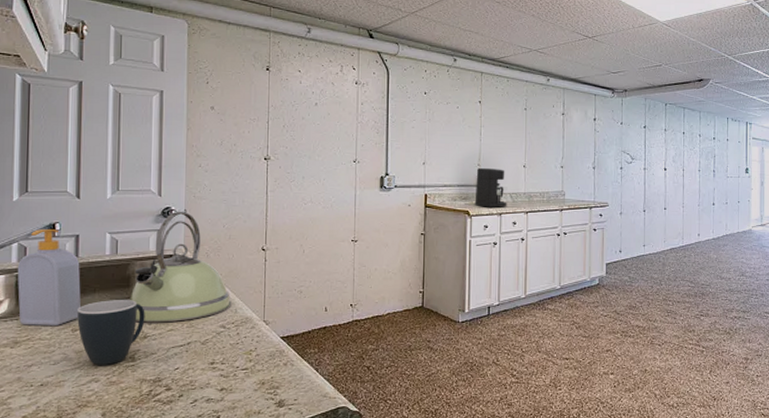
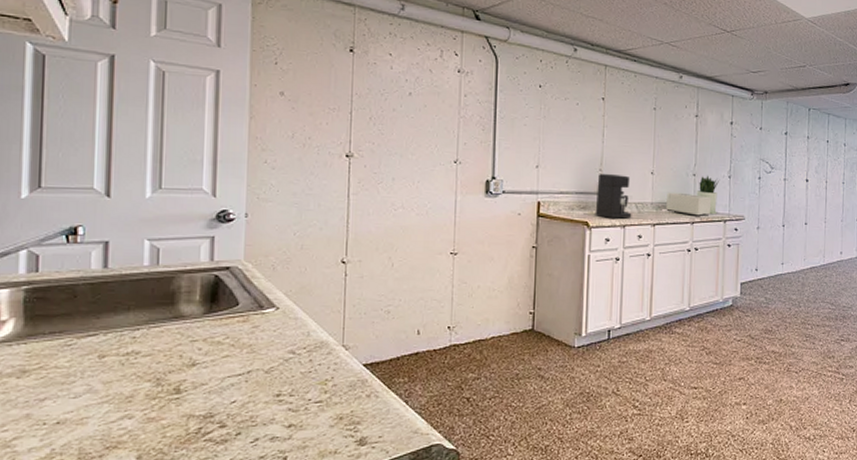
soap bottle: present [17,228,82,325] -> none [26,232,112,351]
mug: present [77,300,145,365] -> none [105,320,194,398]
kettle: present [130,211,232,323] -> none [174,214,303,348]
toaster: none [537,183,578,205] -> present [666,192,712,217]
planter: none [564,167,586,203] -> present [696,175,720,215]

